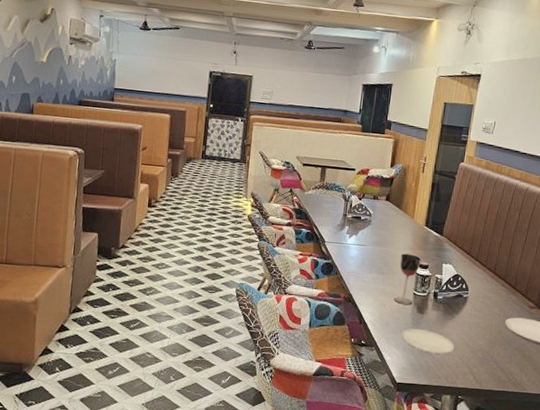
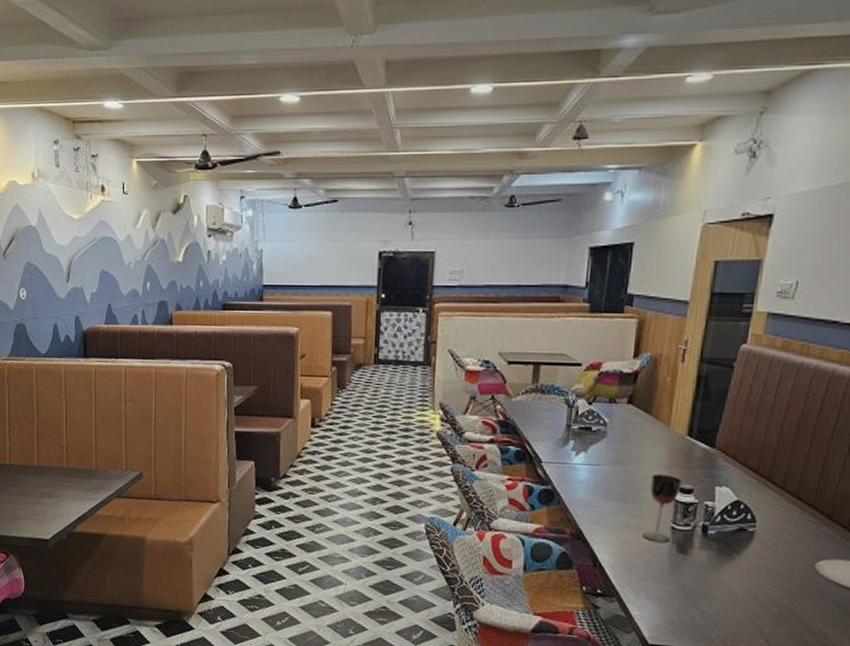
plate: present [401,328,455,354] -> none [654,574,736,609]

